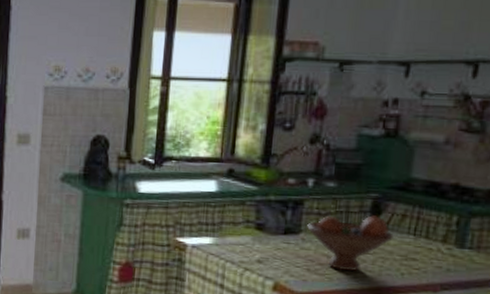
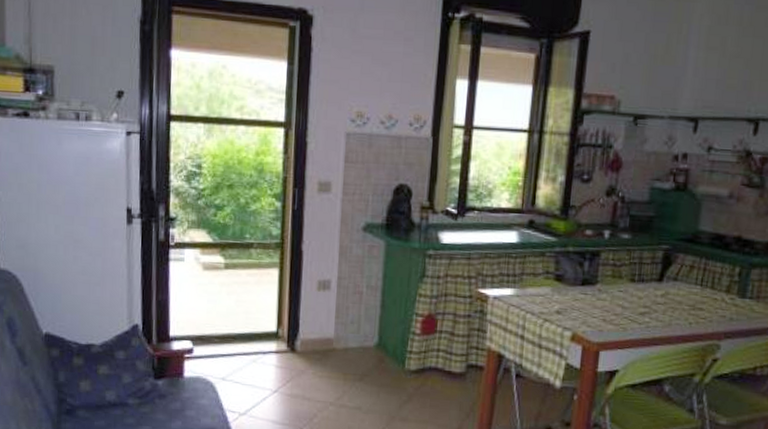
fruit bowl: present [307,215,395,272] -> none [603,267,684,322]

